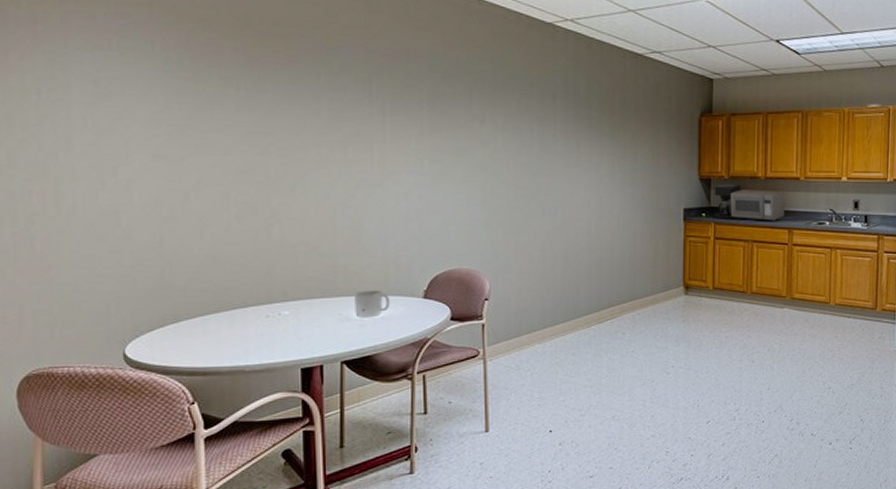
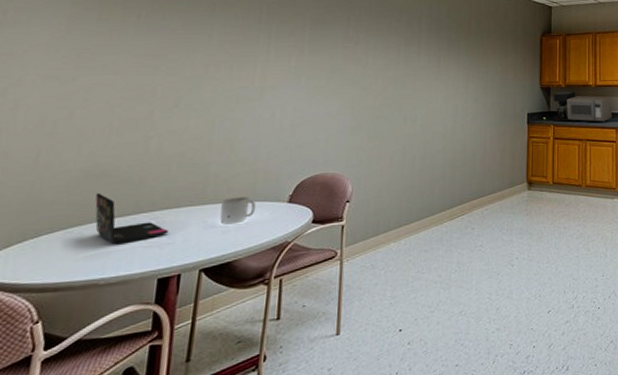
laptop: none [227,280,304,333] -> present [95,192,168,245]

